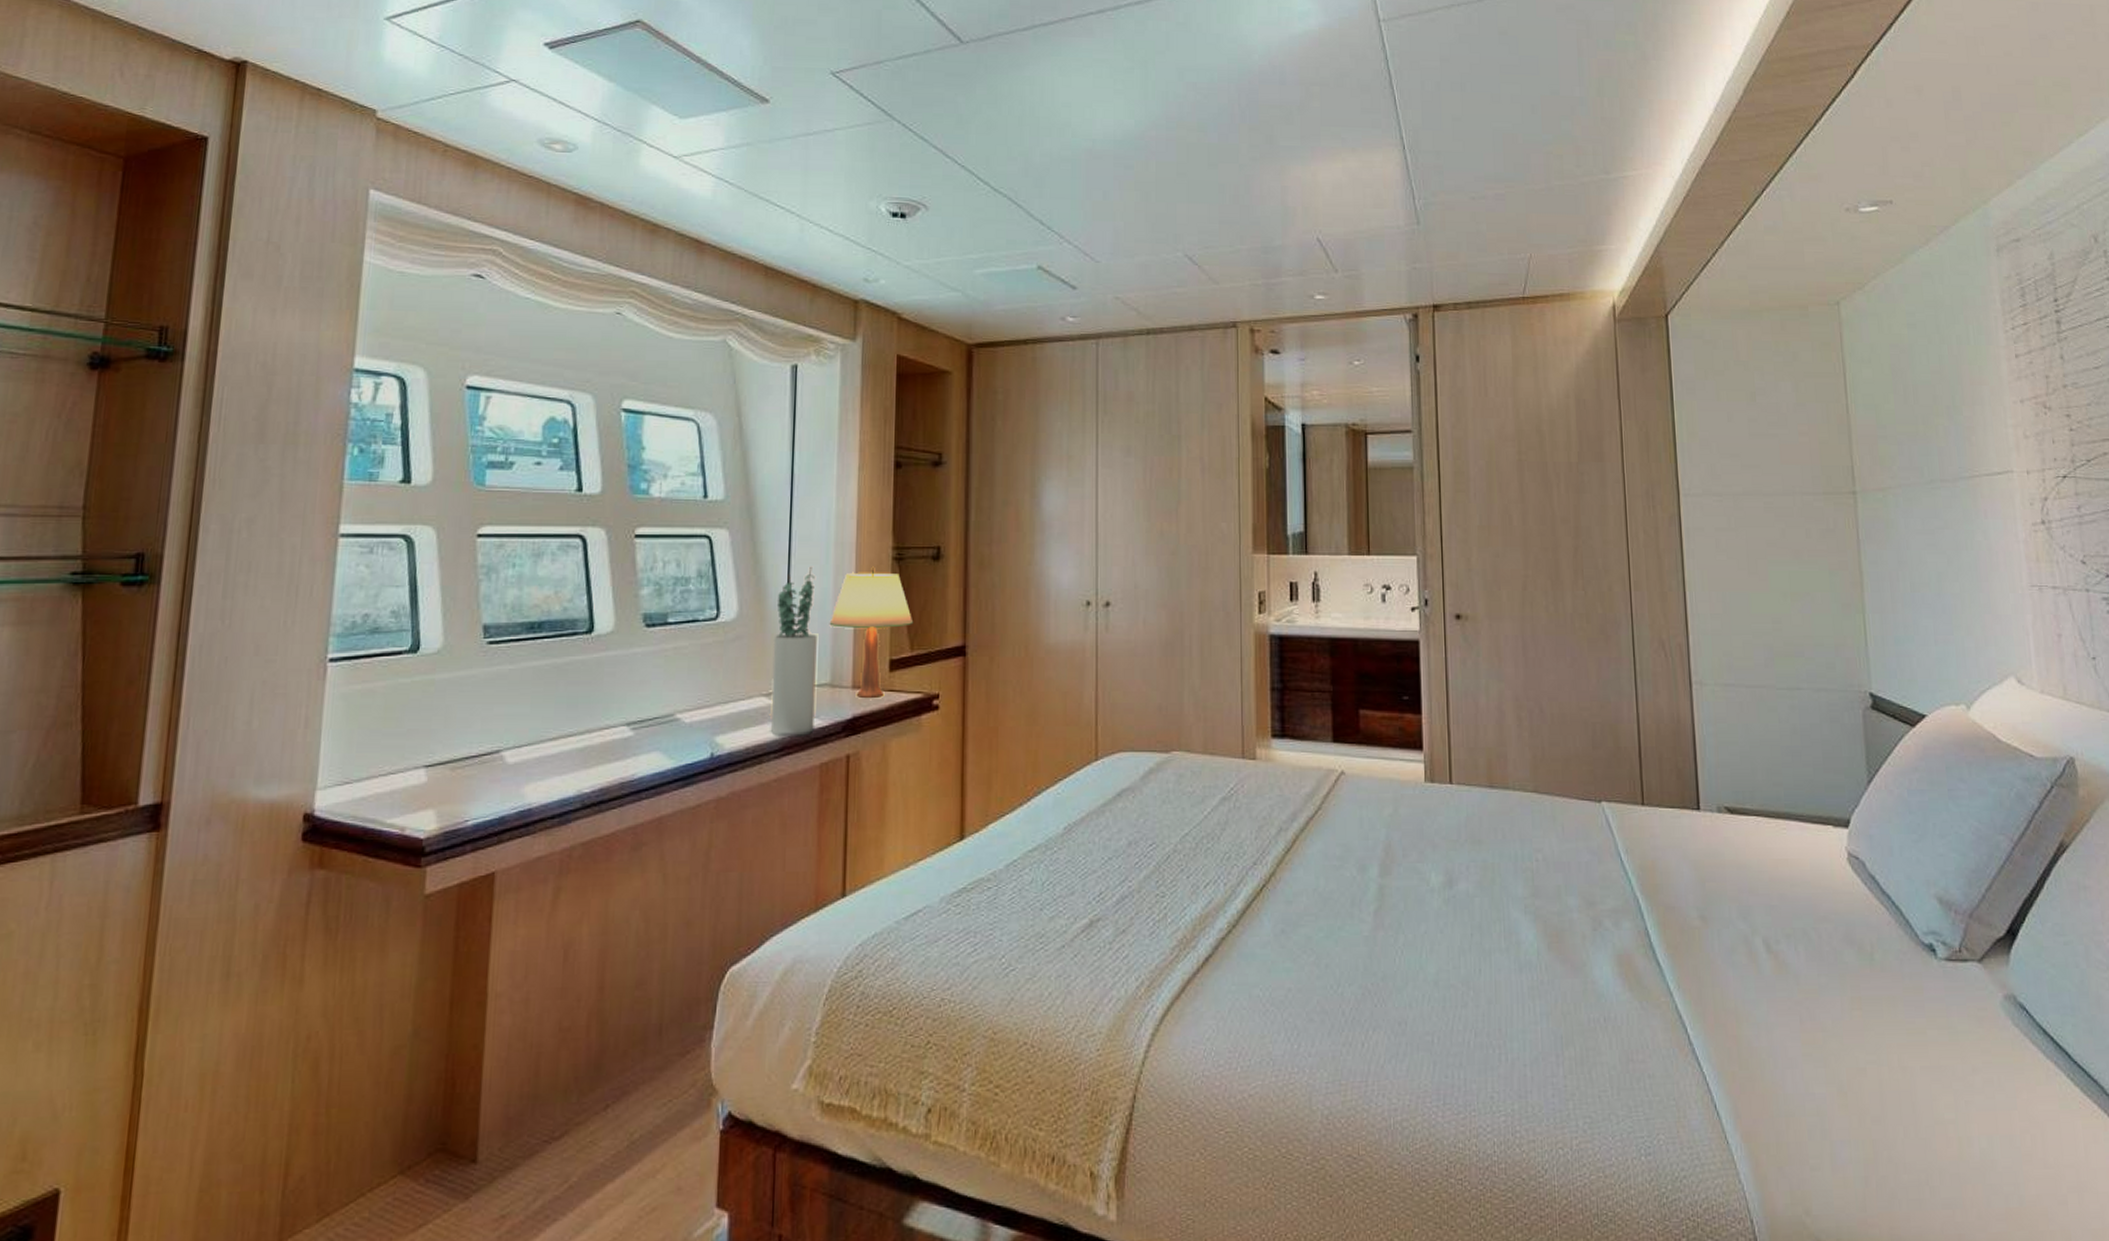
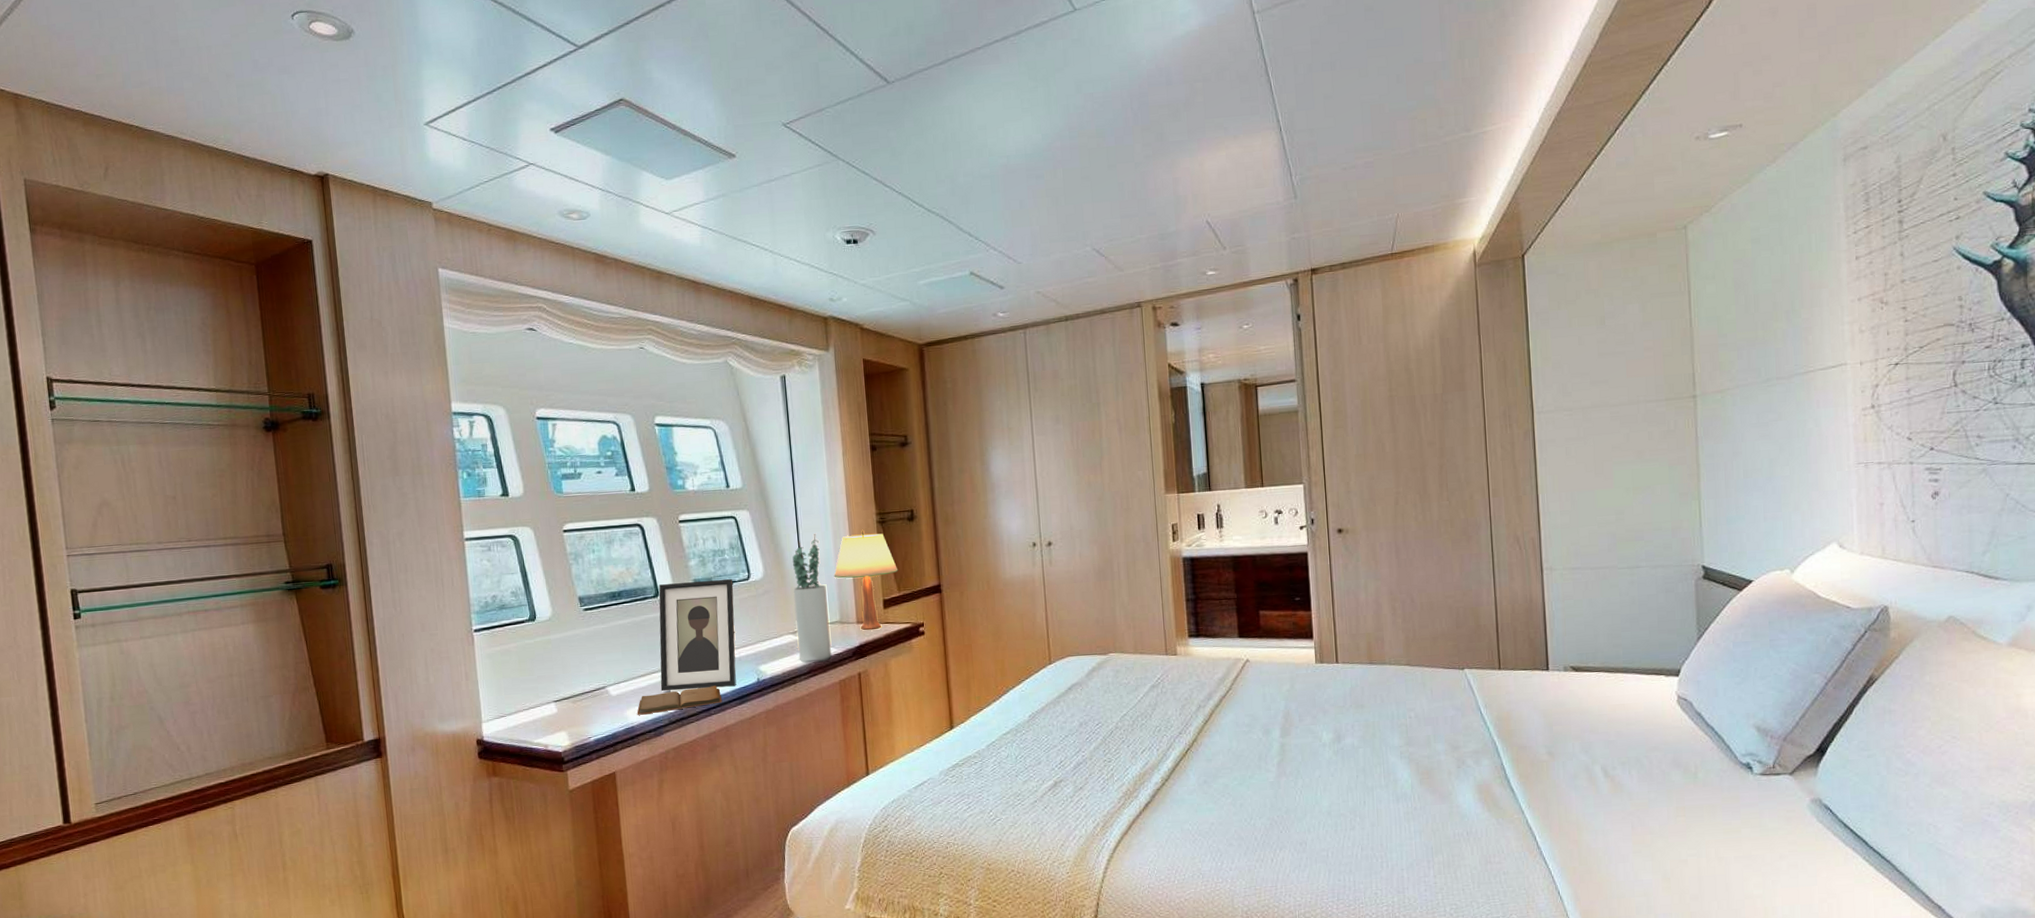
book: none [538,759,660,793] -> present [637,686,723,715]
picture frame: none [576,616,696,763] -> present [658,578,736,692]

